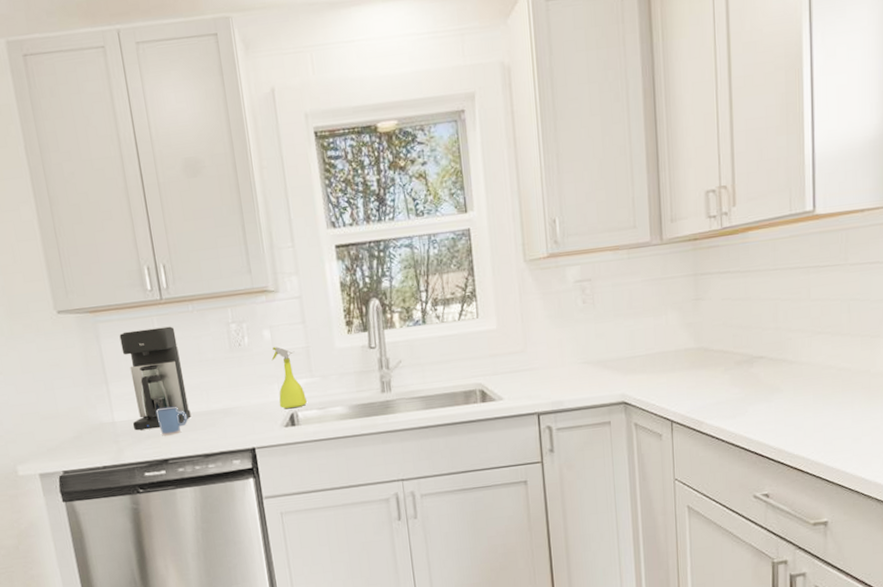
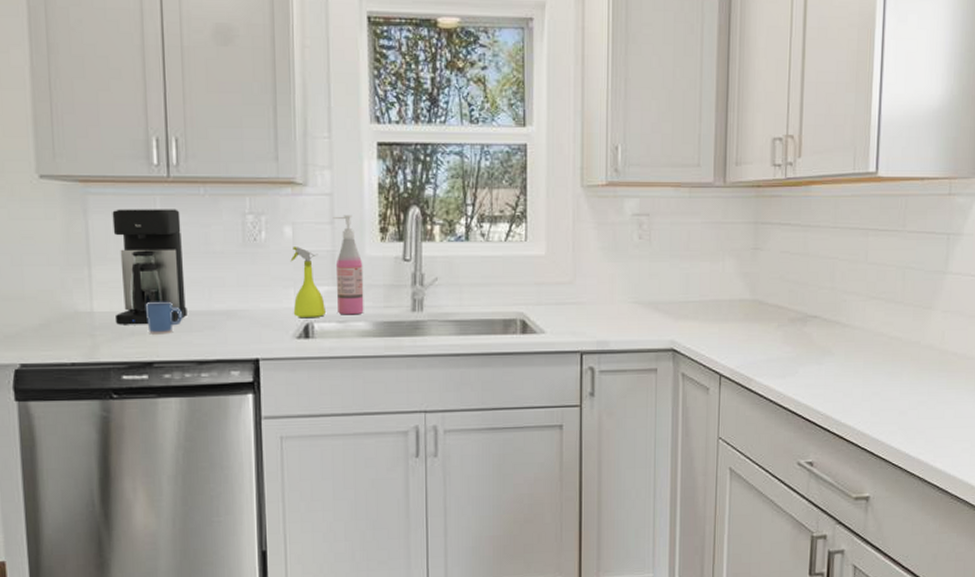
soap dispenser: none [304,313,340,403] -> present [333,214,364,315]

